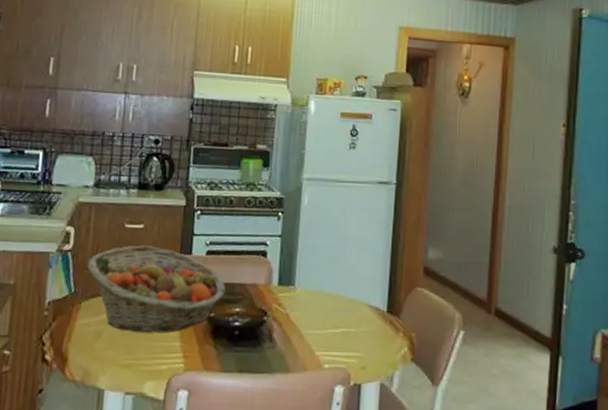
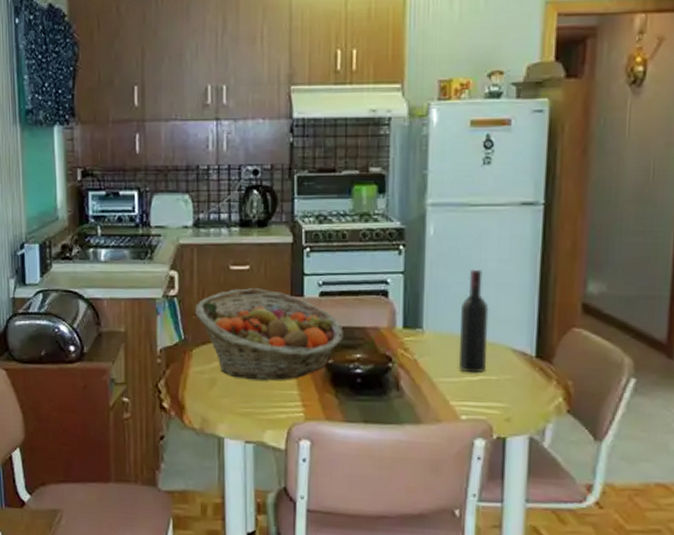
wine bottle: none [323,235,351,326] -> present [458,269,489,373]

